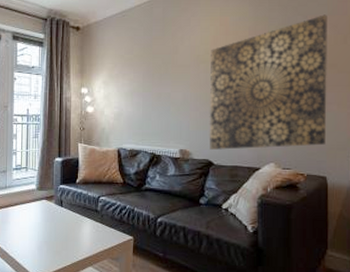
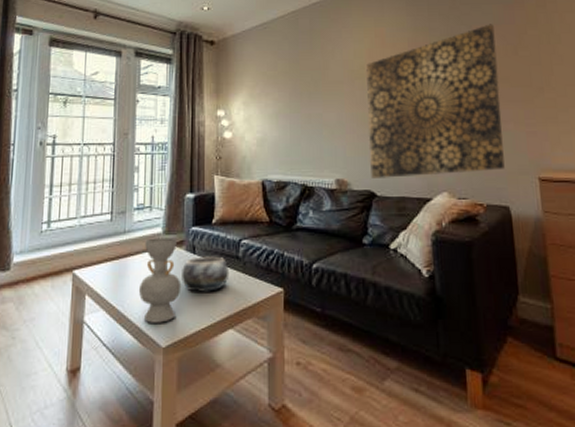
decorative vase: none [17,193,52,260] -> present [138,238,182,323]
decorative bowl: none [52,209,90,237] -> present [182,256,230,292]

